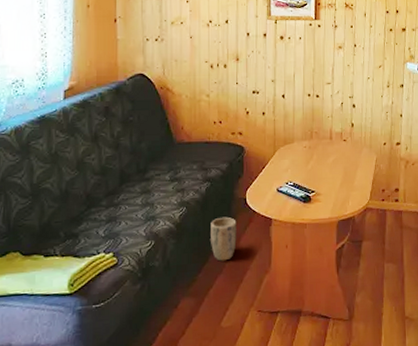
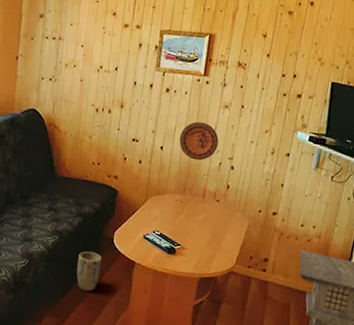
decorative plate: none [300,65,338,104] -> present [179,122,219,161]

